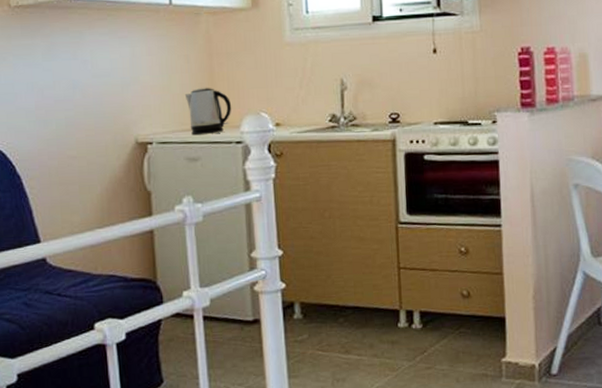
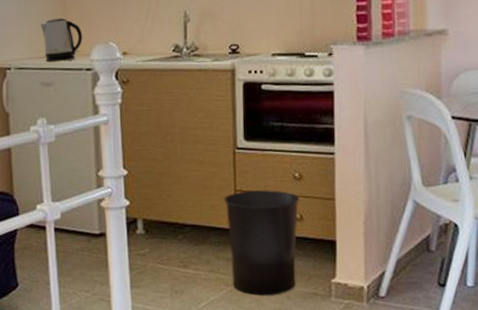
waste bin: none [387,266,466,379] -> present [224,190,299,294]

